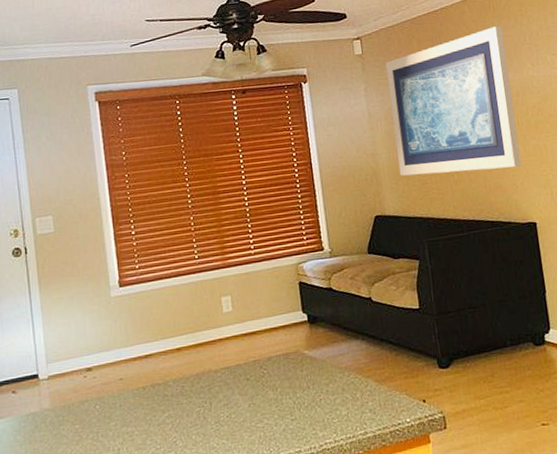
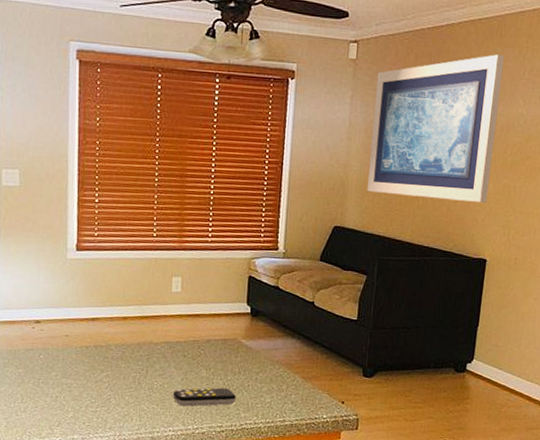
remote control: none [242,406,311,436] -> present [172,387,237,407]

